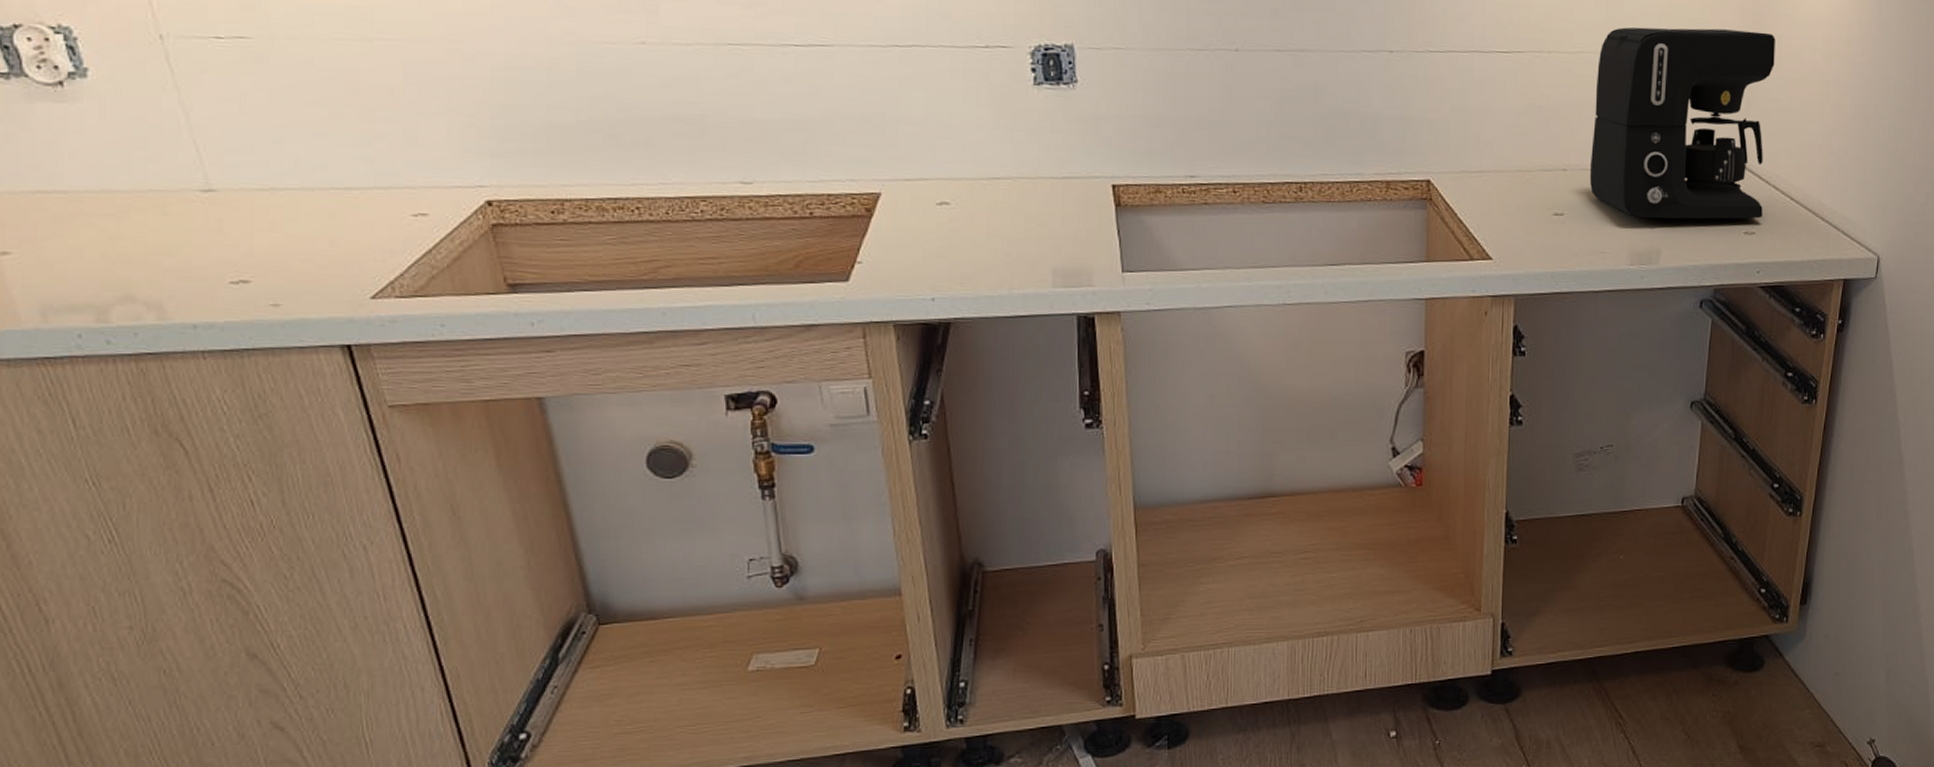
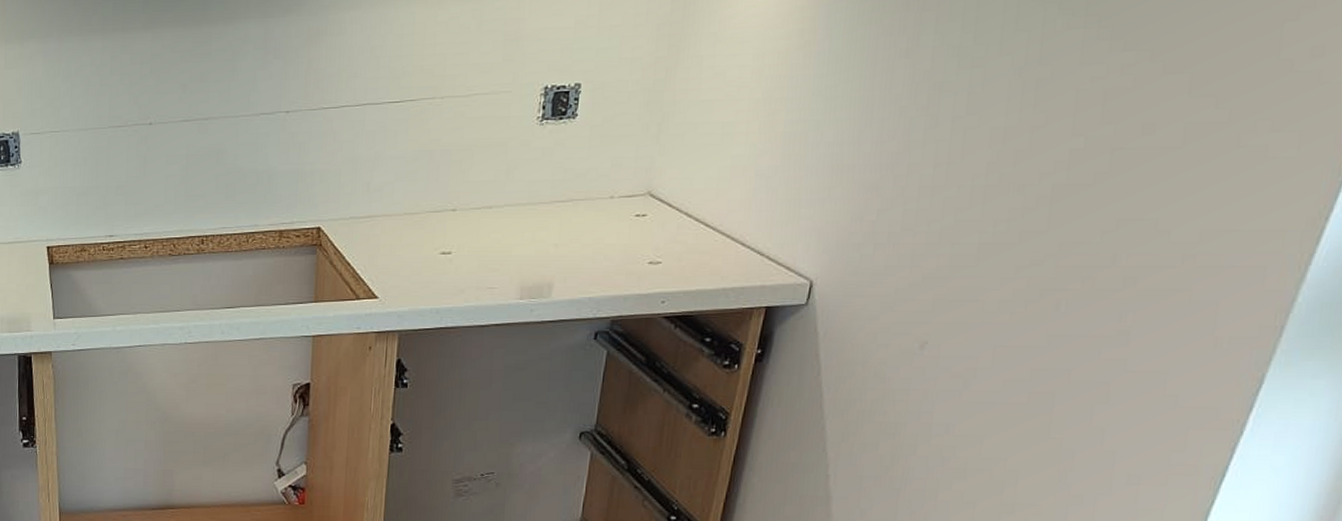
coffee maker: present [1589,27,1775,219] -> none [479,54,695,253]

